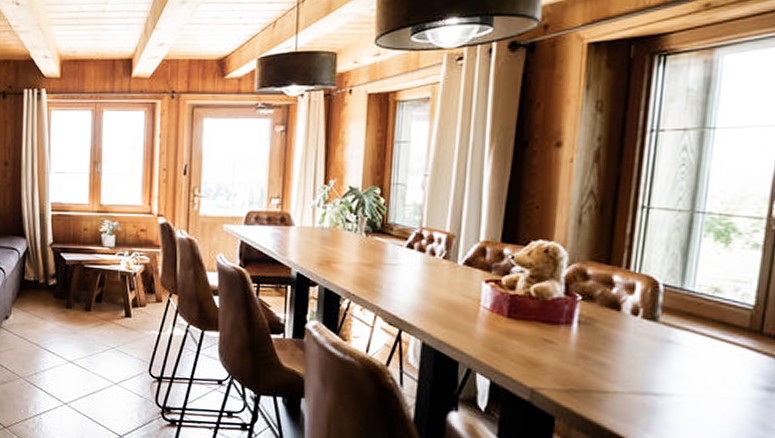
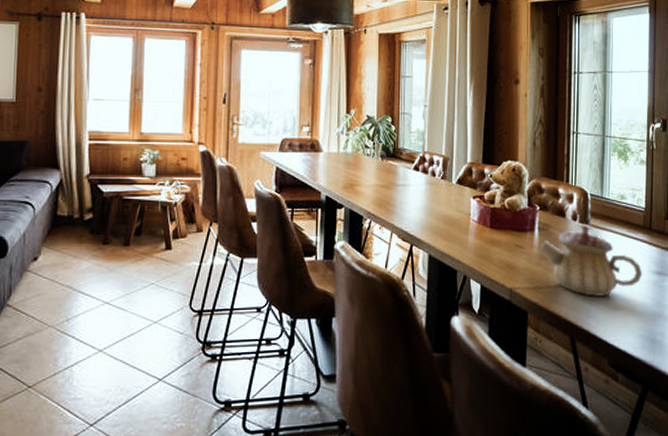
teapot: none [578,321,740,410] -> present [540,225,642,296]

